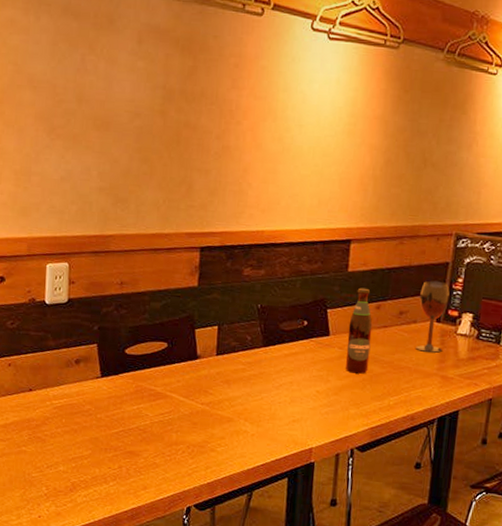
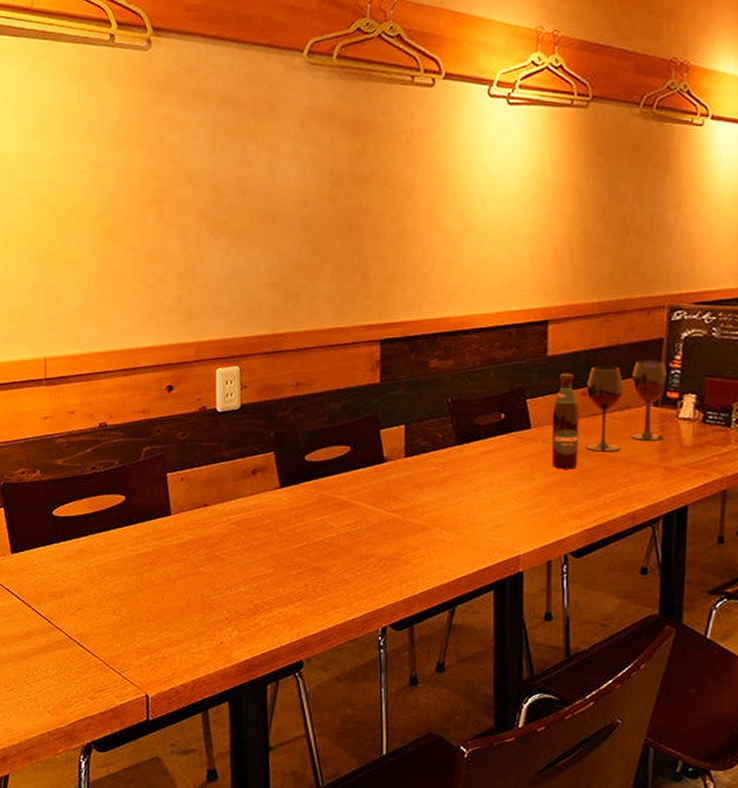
wineglass: none [376,283,412,361] -> present [586,366,623,452]

